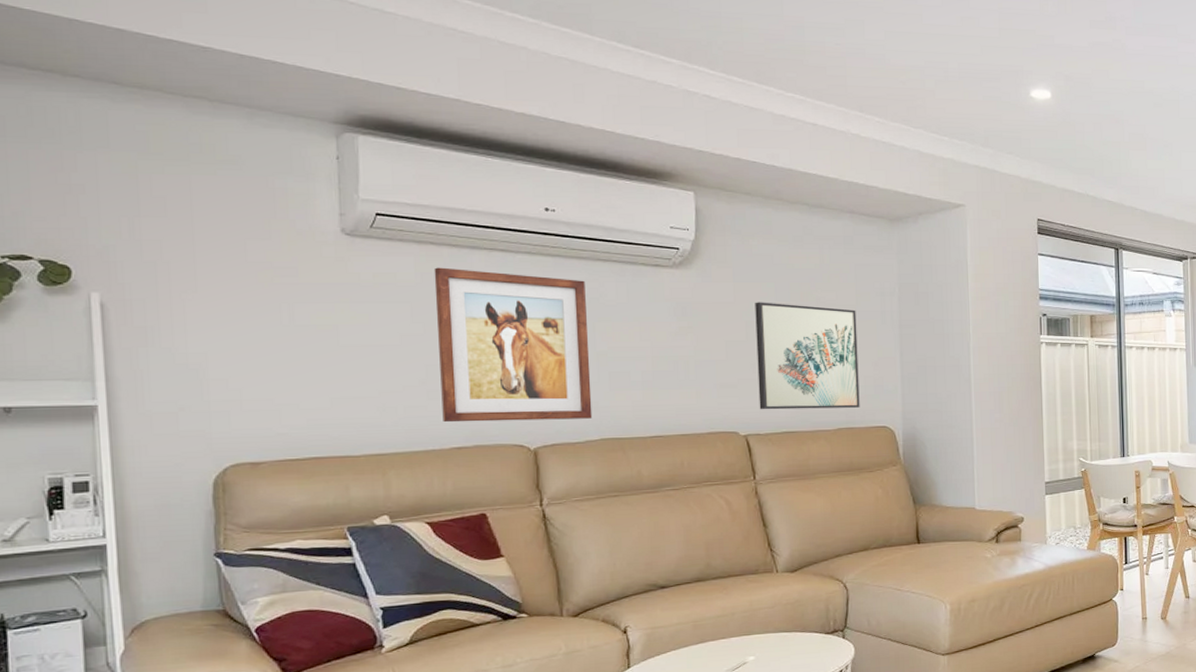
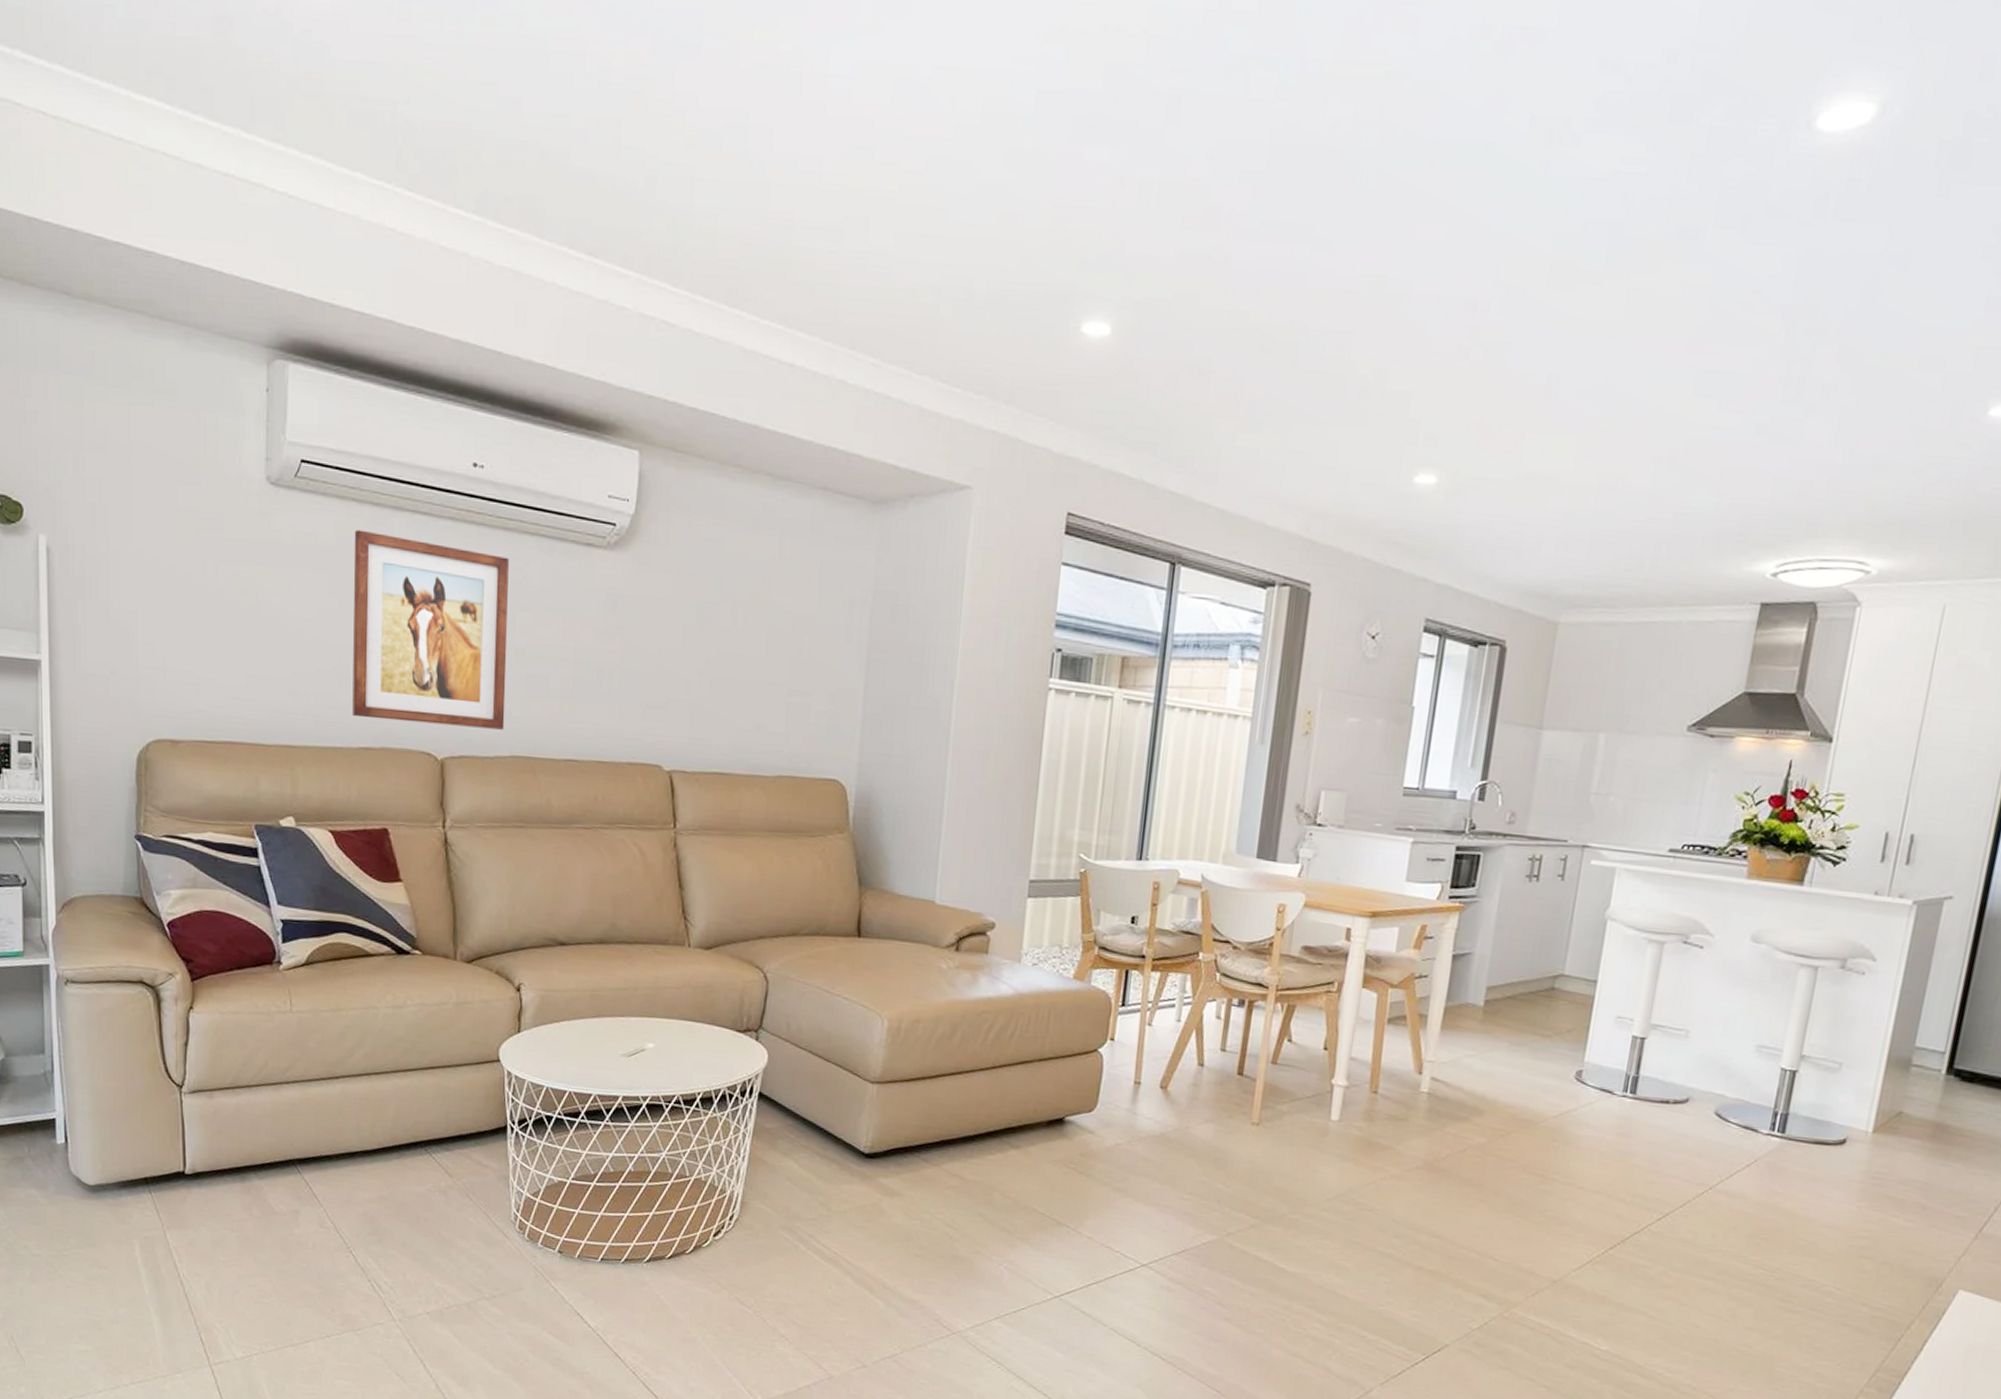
wall art: present [755,302,860,410] -> none [688,601,816,751]

